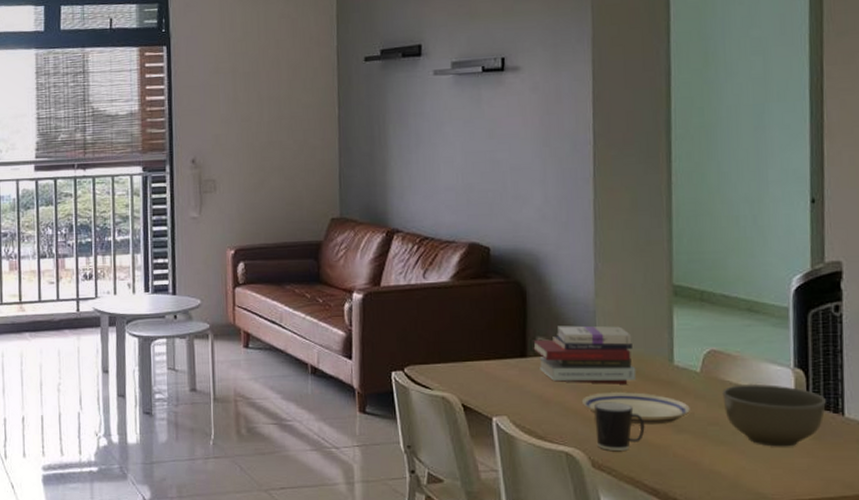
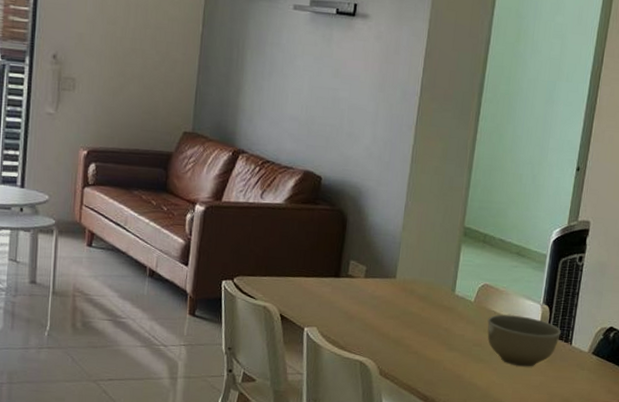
books: present [533,325,637,384] -> none [346,252,426,307]
plate: present [581,392,690,425] -> none [378,313,462,343]
mug: present [594,402,645,452] -> none [386,320,426,363]

